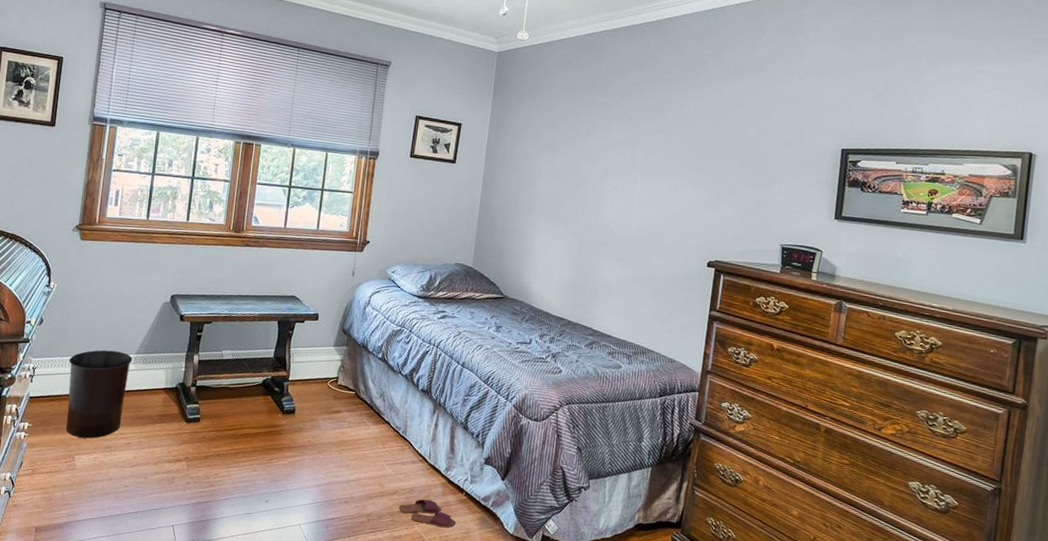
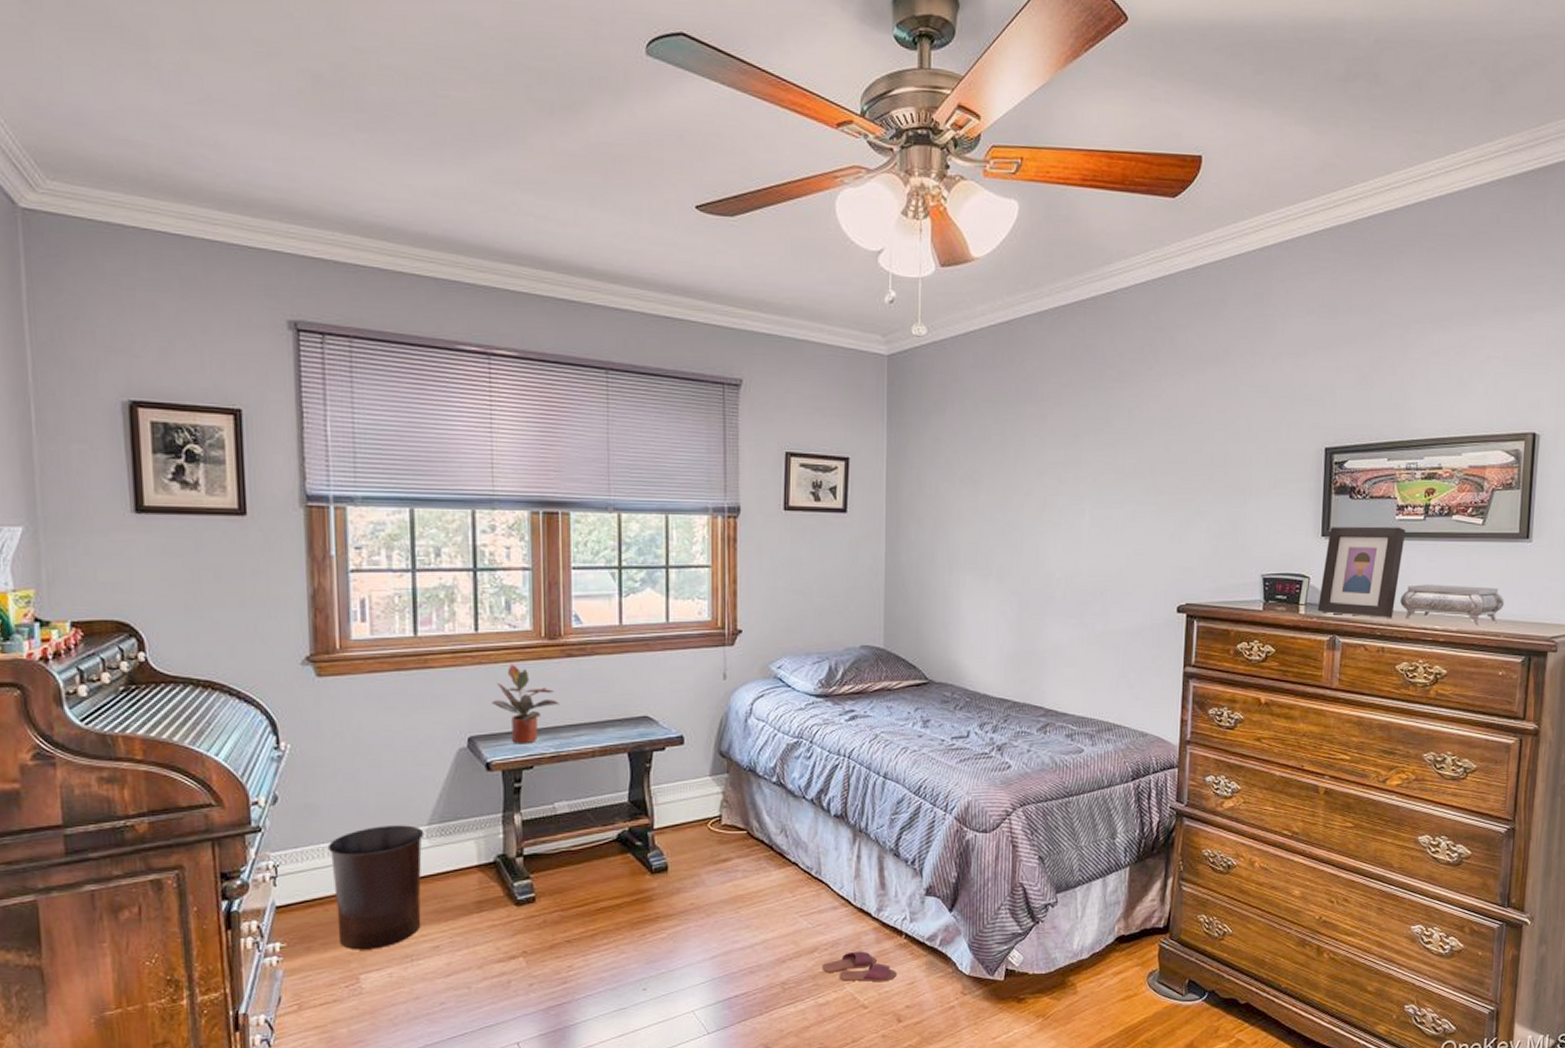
potted plant: none [191,246,236,305] -> present [492,664,560,744]
picture frame: none [827,212,910,292] -> present [1317,526,1406,618]
jewelry box: none [901,267,998,308] -> present [1400,584,1504,625]

